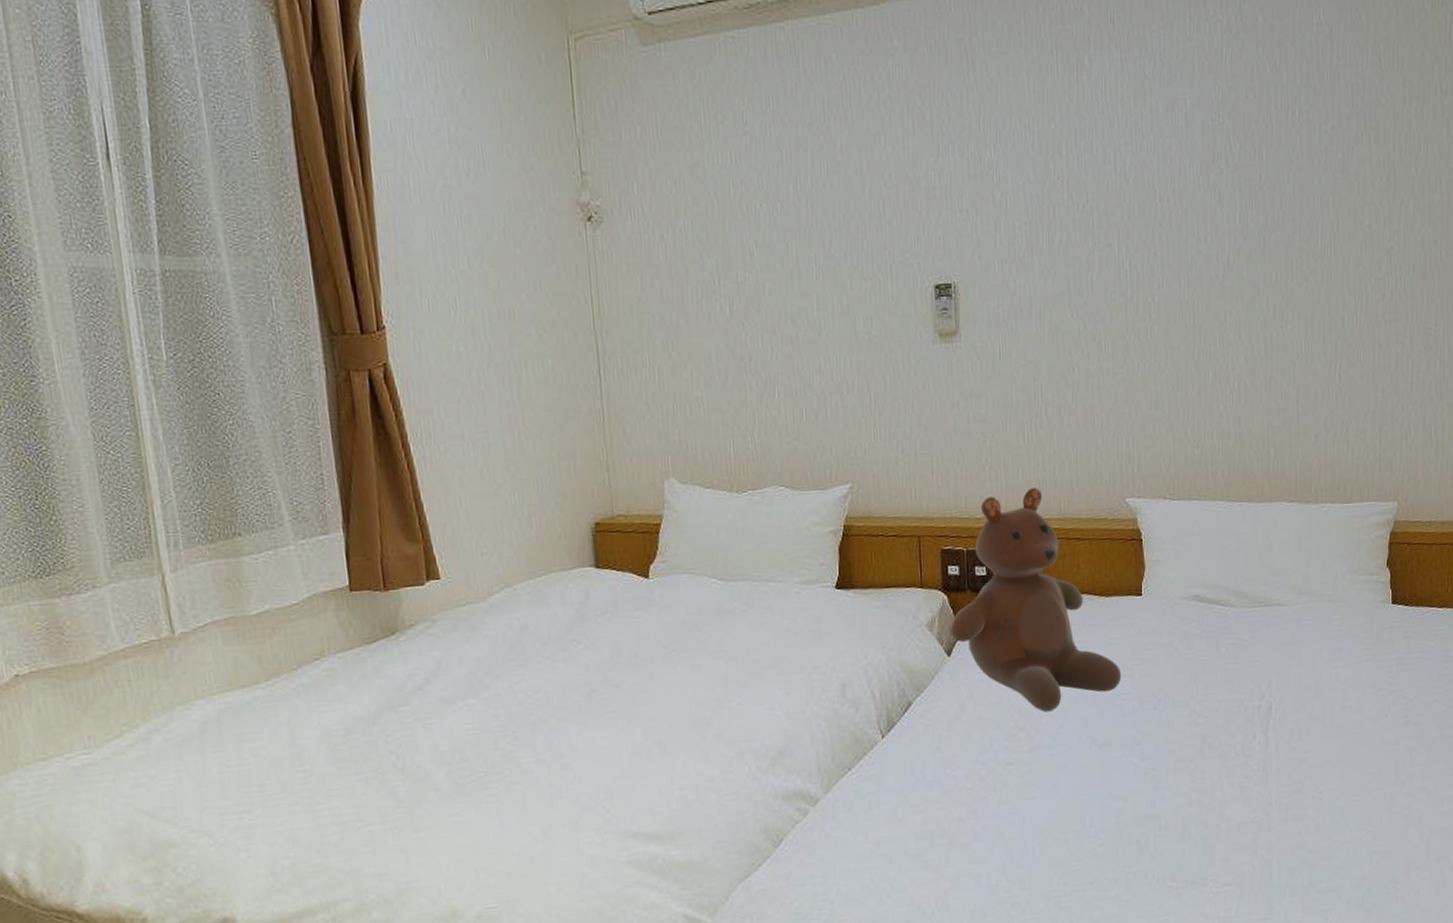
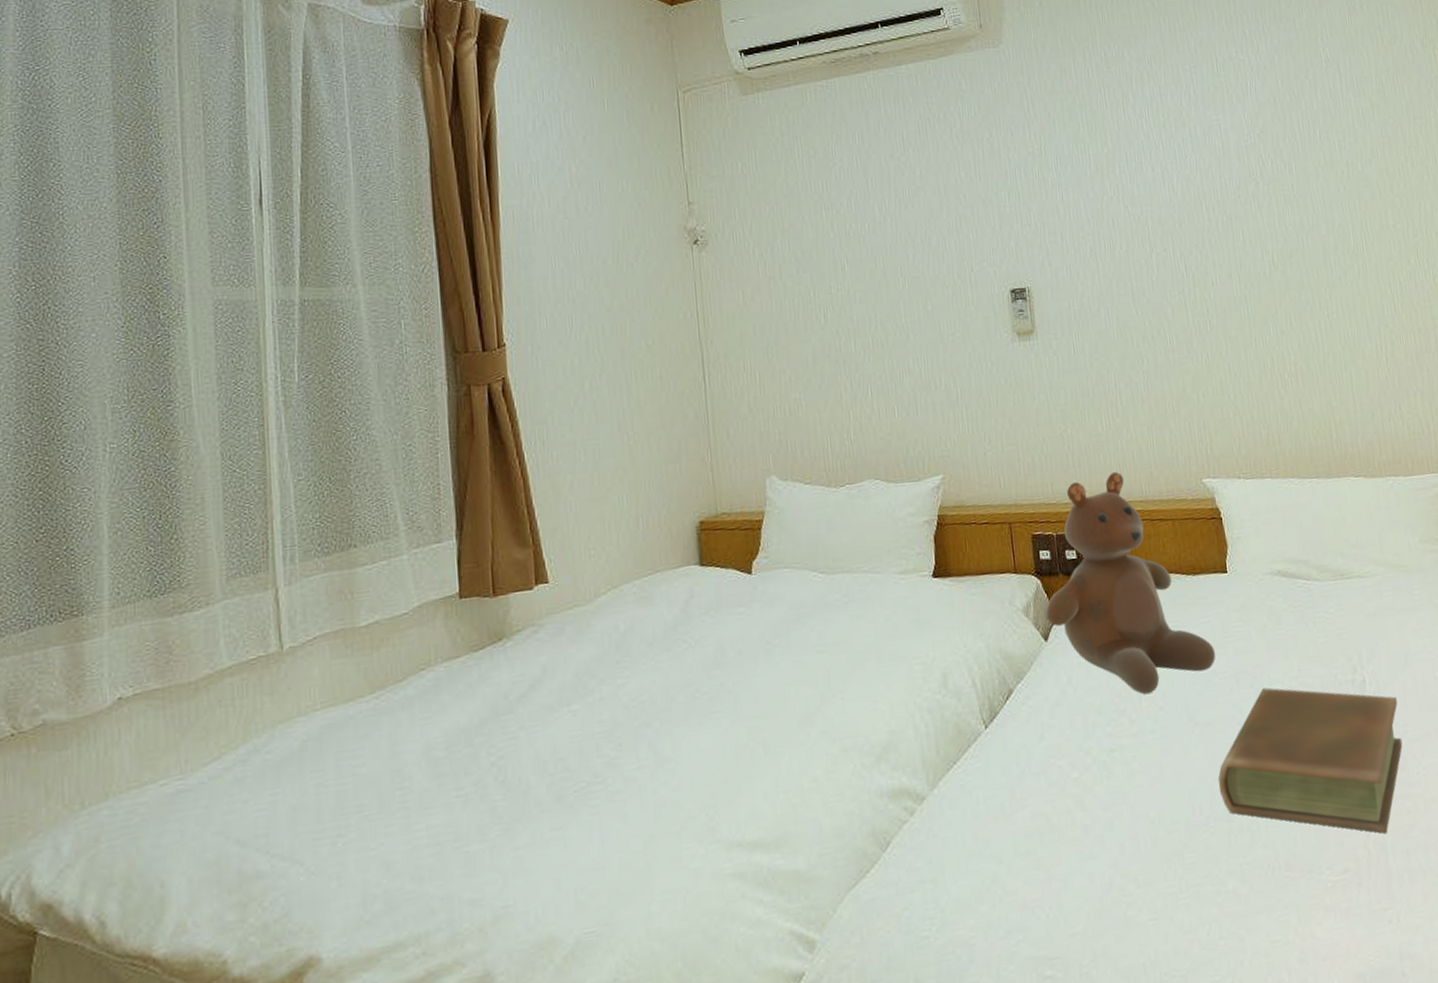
book: none [1111,710,1301,851] -> present [1218,687,1403,833]

